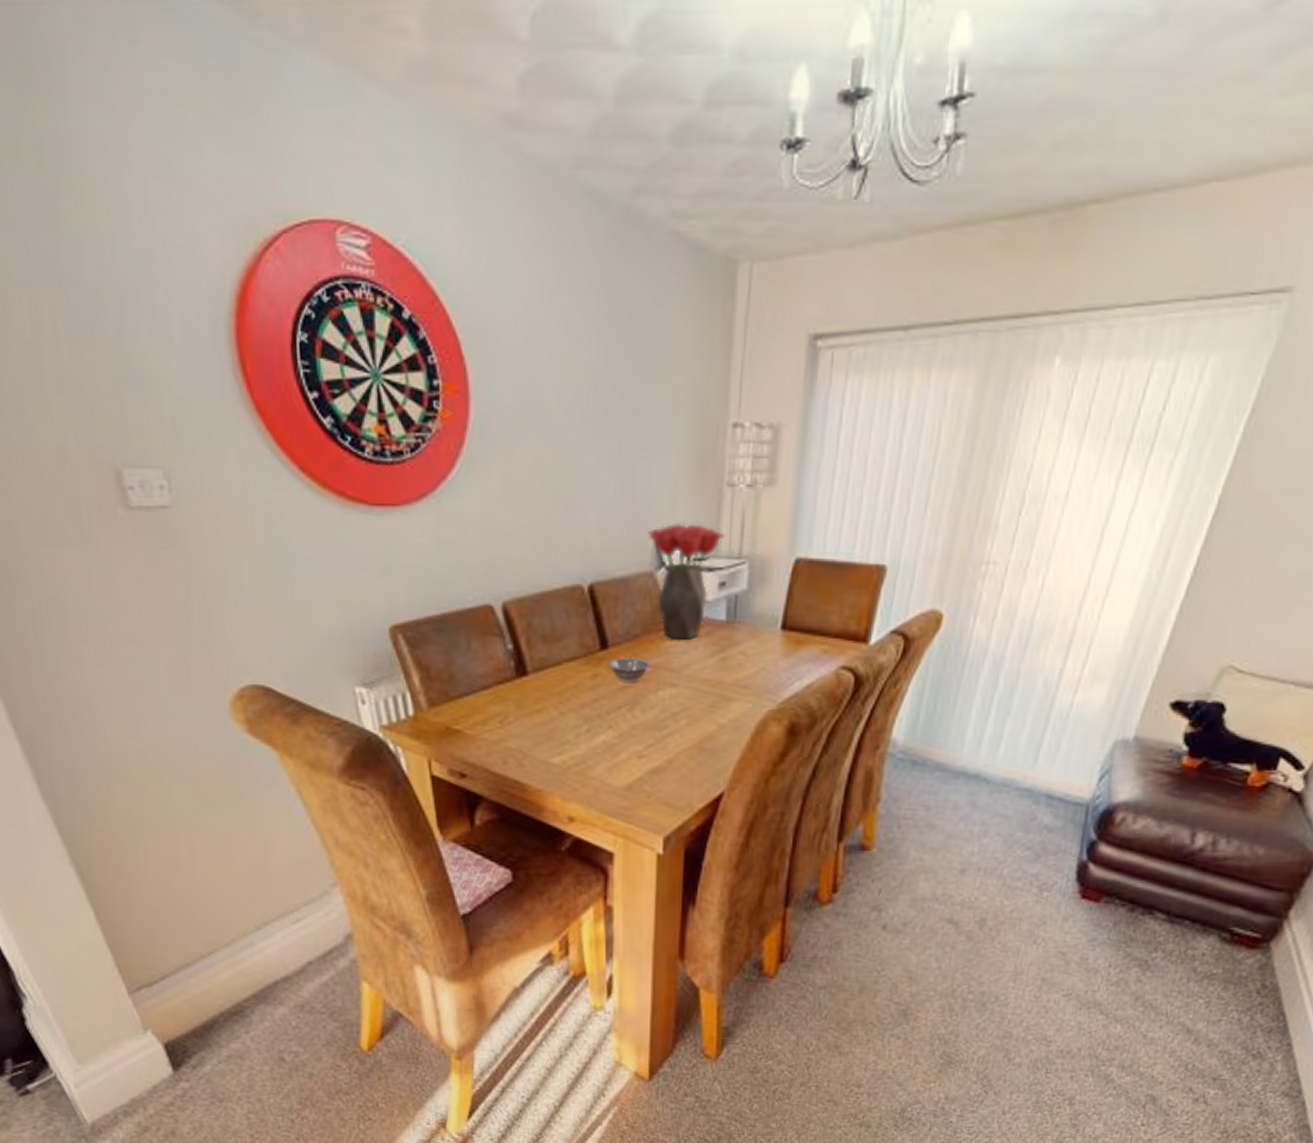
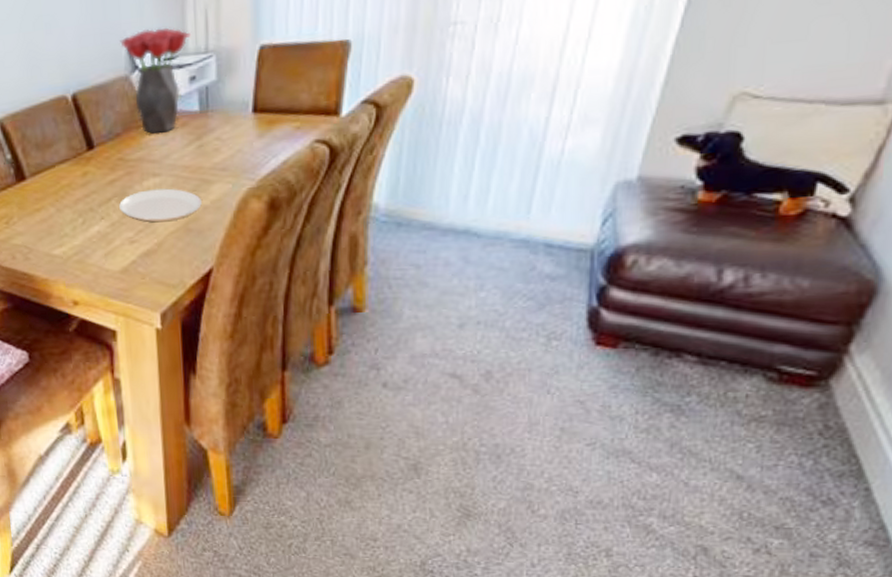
decorative bowl: present [607,658,651,684] -> none [95,154,134,178]
plate: none [630,701,719,738] -> present [119,188,202,223]

